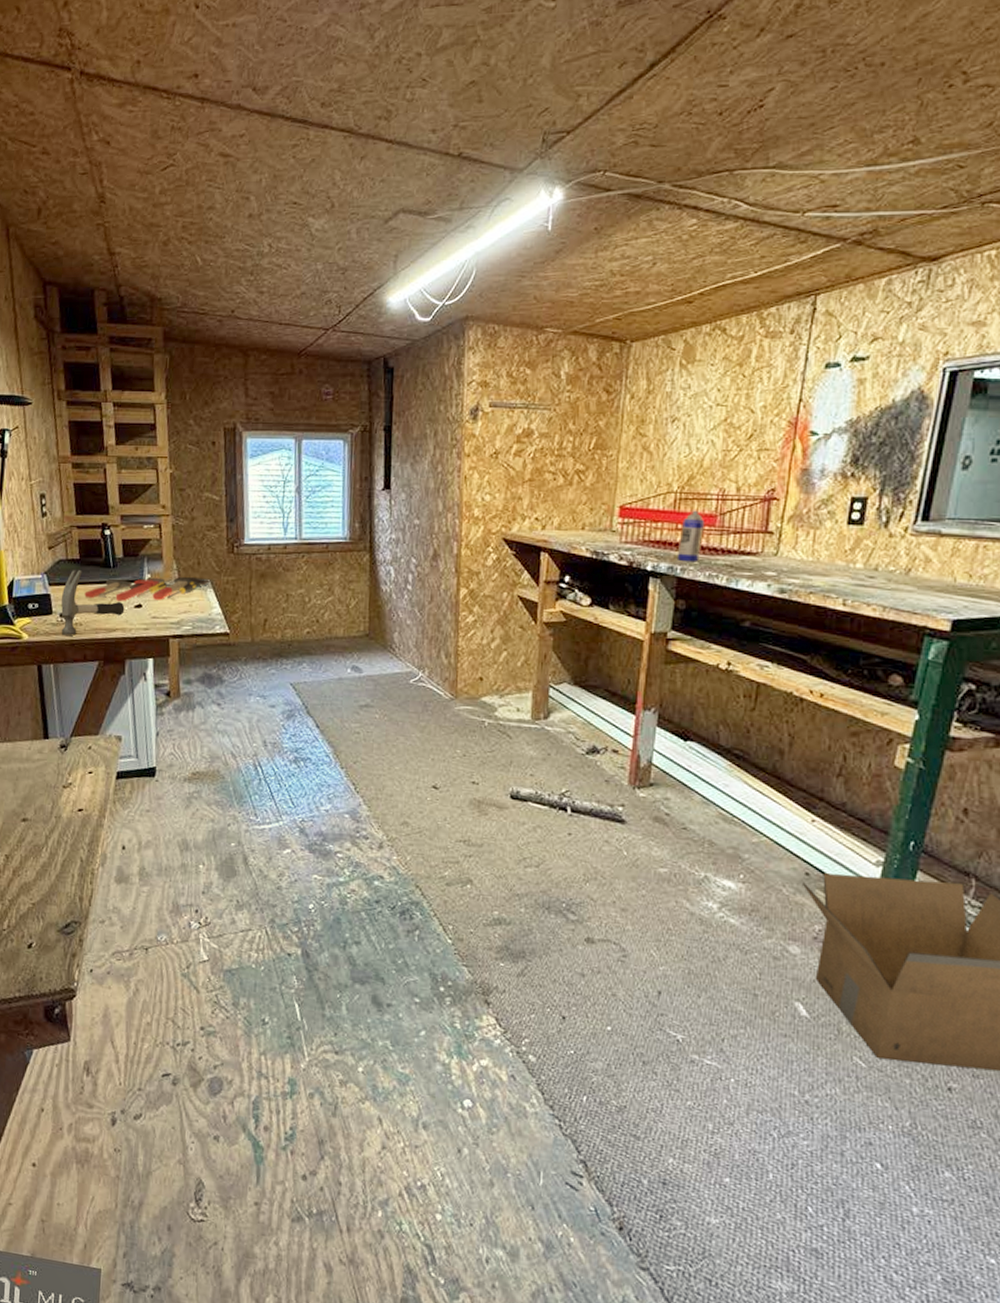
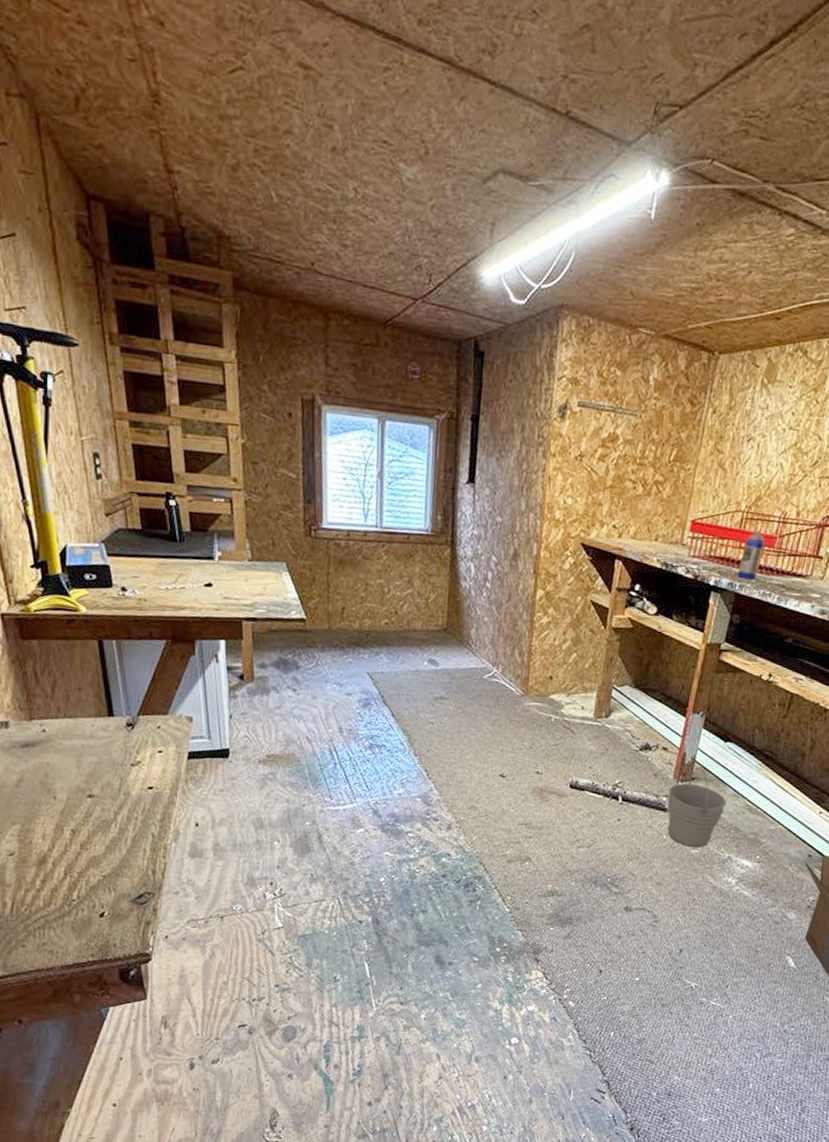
claw hammer: present [61,569,125,636] -> none [122,540,194,612]
tool set: present [84,576,211,601] -> none [148,554,287,580]
bucket: none [624,770,695,866] -> present [667,767,727,848]

